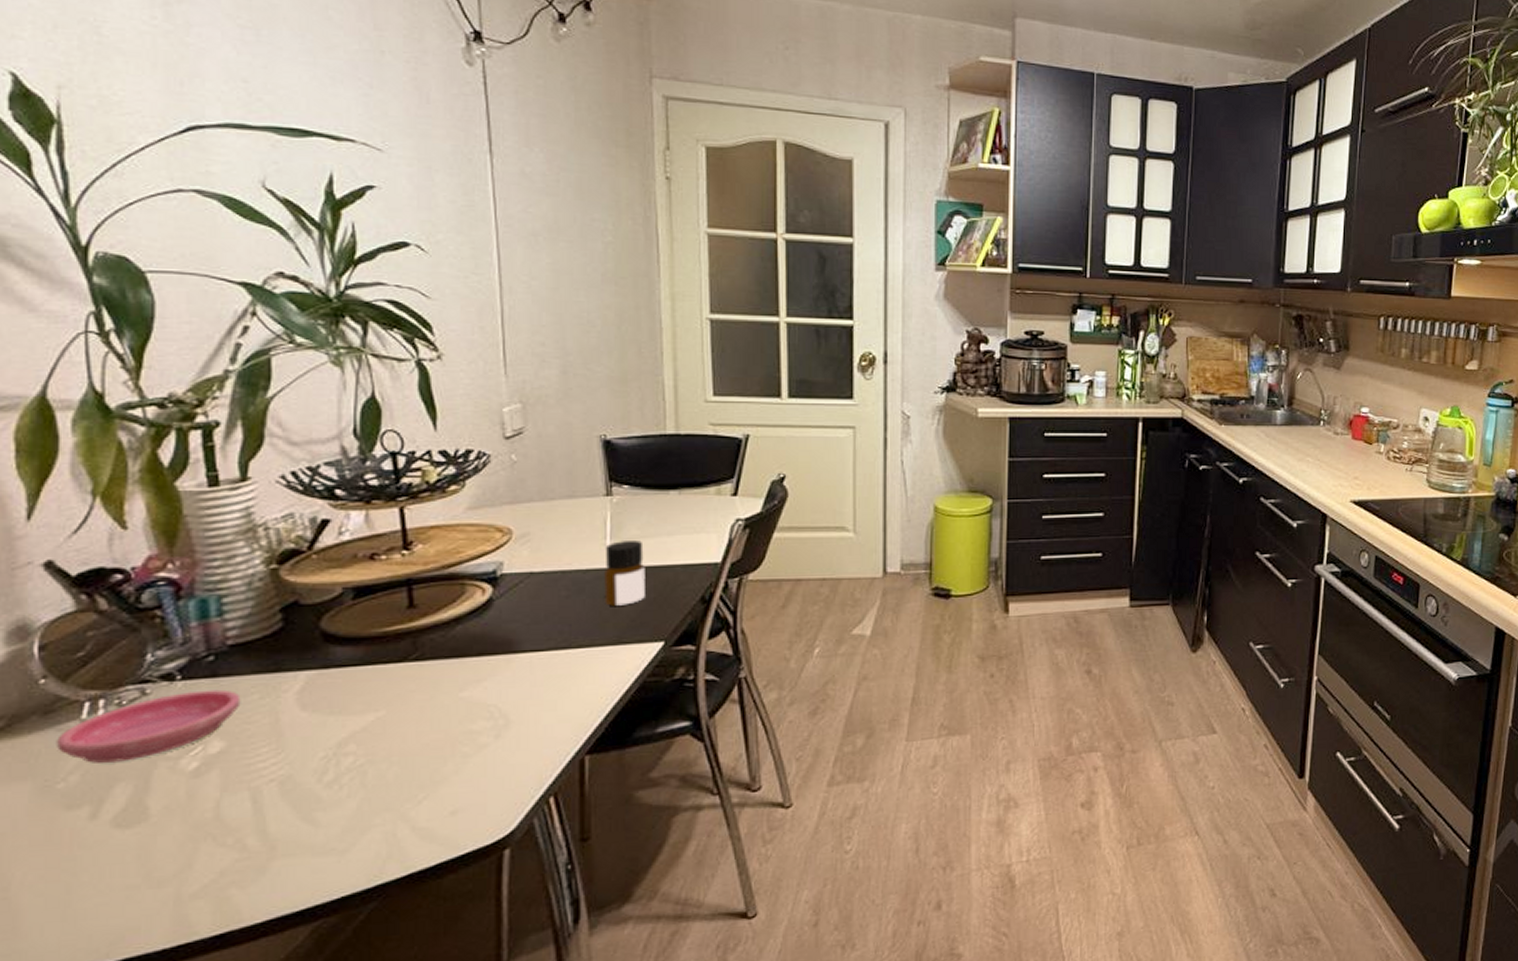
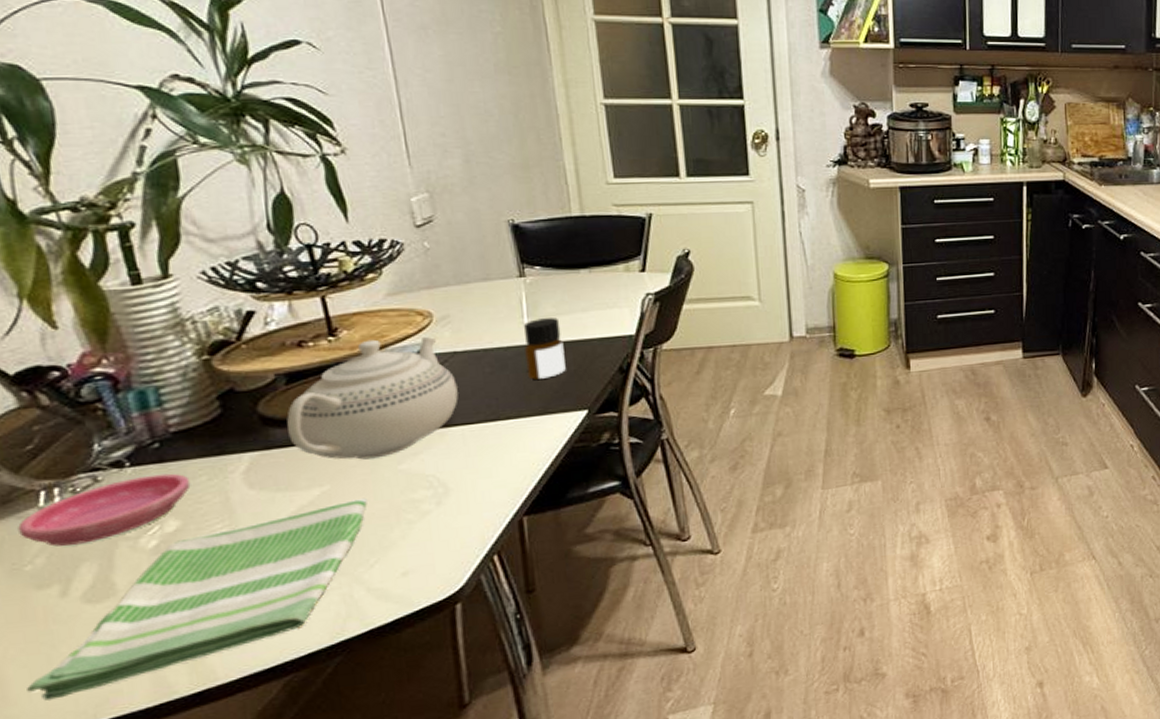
dish towel: none [40,727,422,935] -> present [27,499,367,701]
teapot: none [349,555,530,684] -> present [287,337,459,460]

